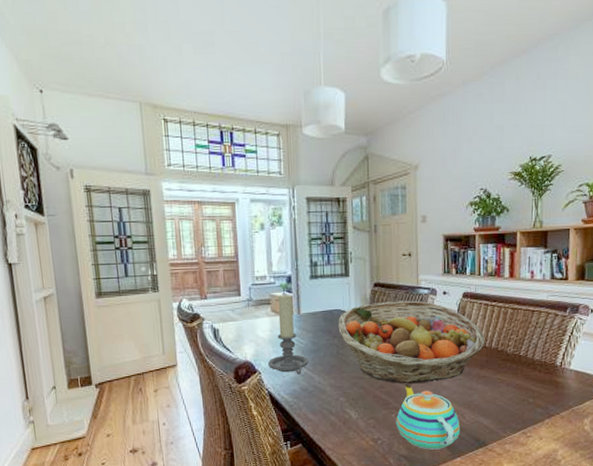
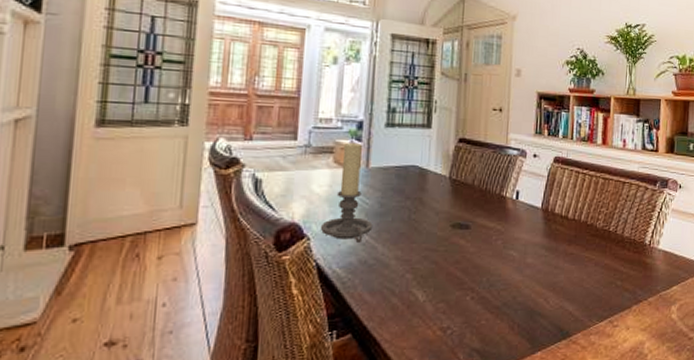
fruit basket: present [338,300,485,384] -> none [413,160,575,260]
teapot: present [396,383,461,450] -> none [470,258,544,342]

